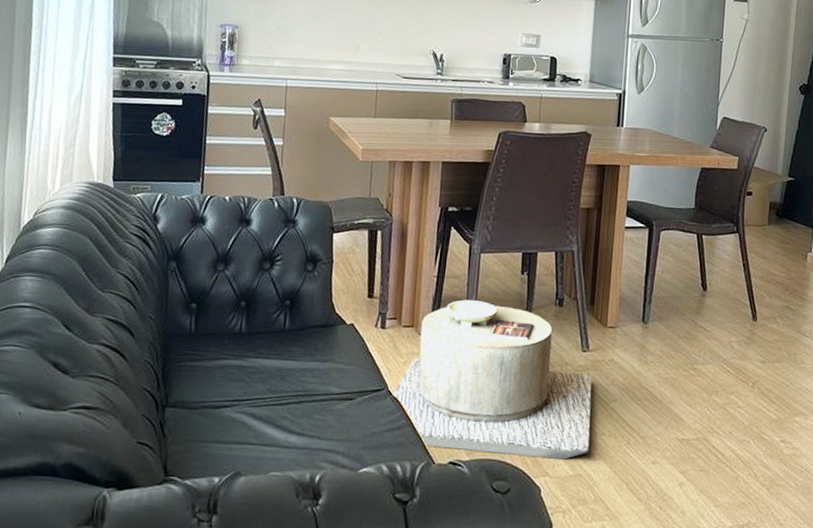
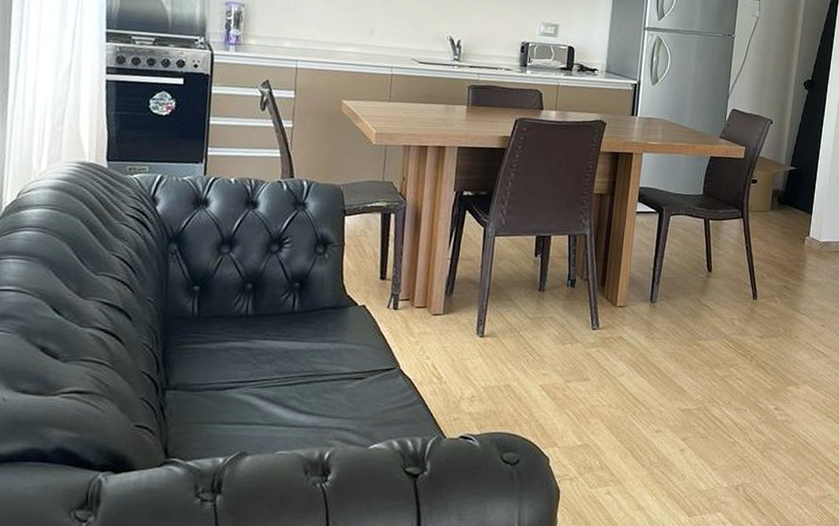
side table: present [393,299,592,460] -> none [404,281,601,431]

